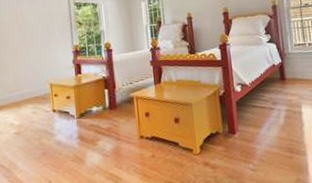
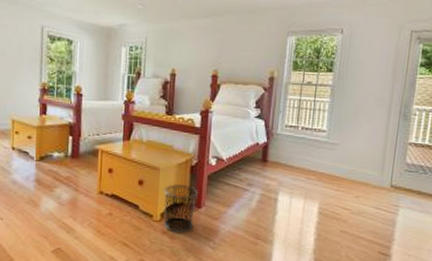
waste bin: none [198,114,231,162] -> present [163,184,199,232]

